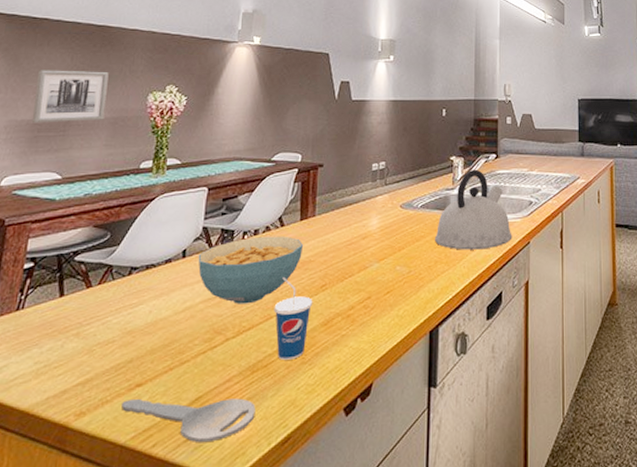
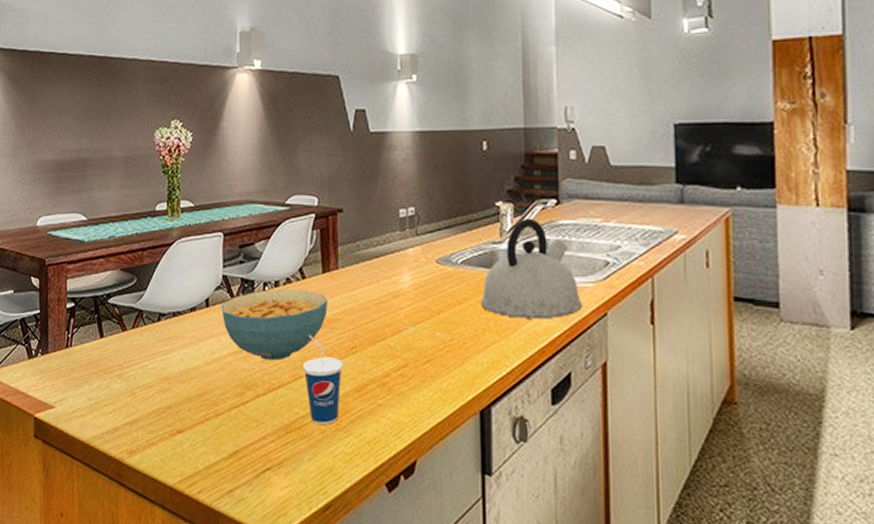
wall art: present [31,70,109,123] -> none [53,107,117,163]
key: present [121,398,256,443] -> none [167,444,293,497]

